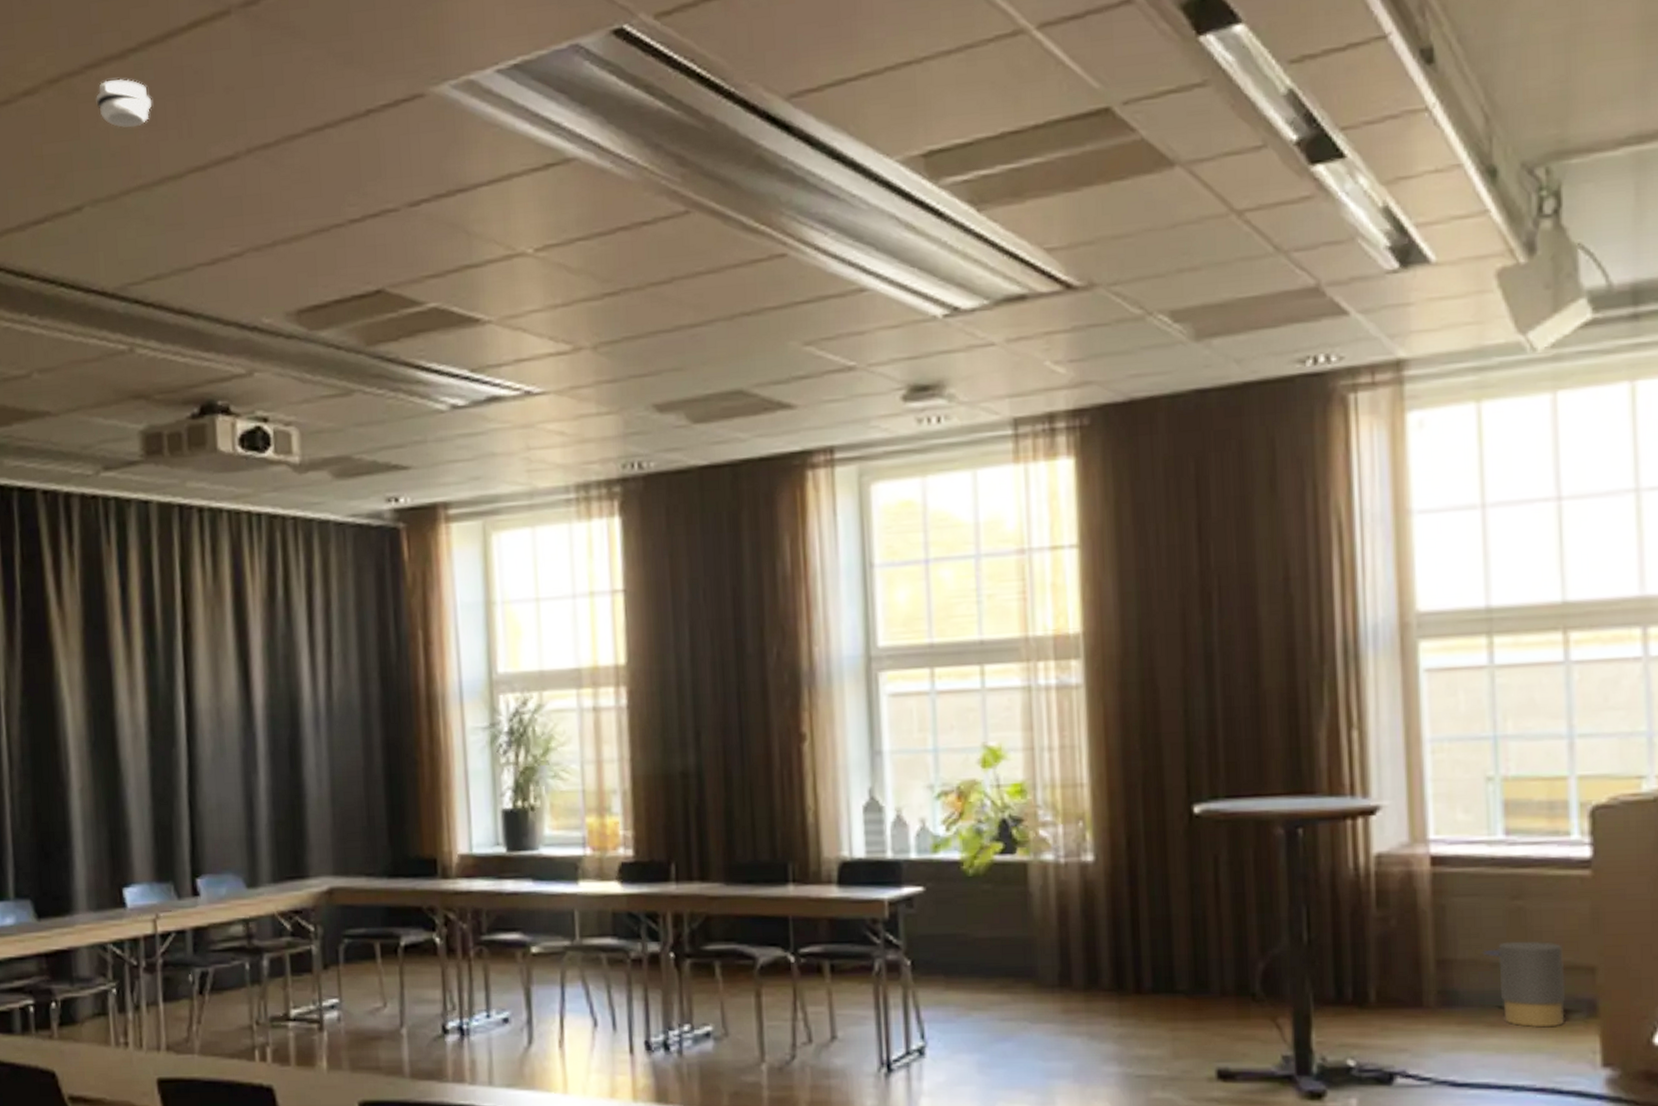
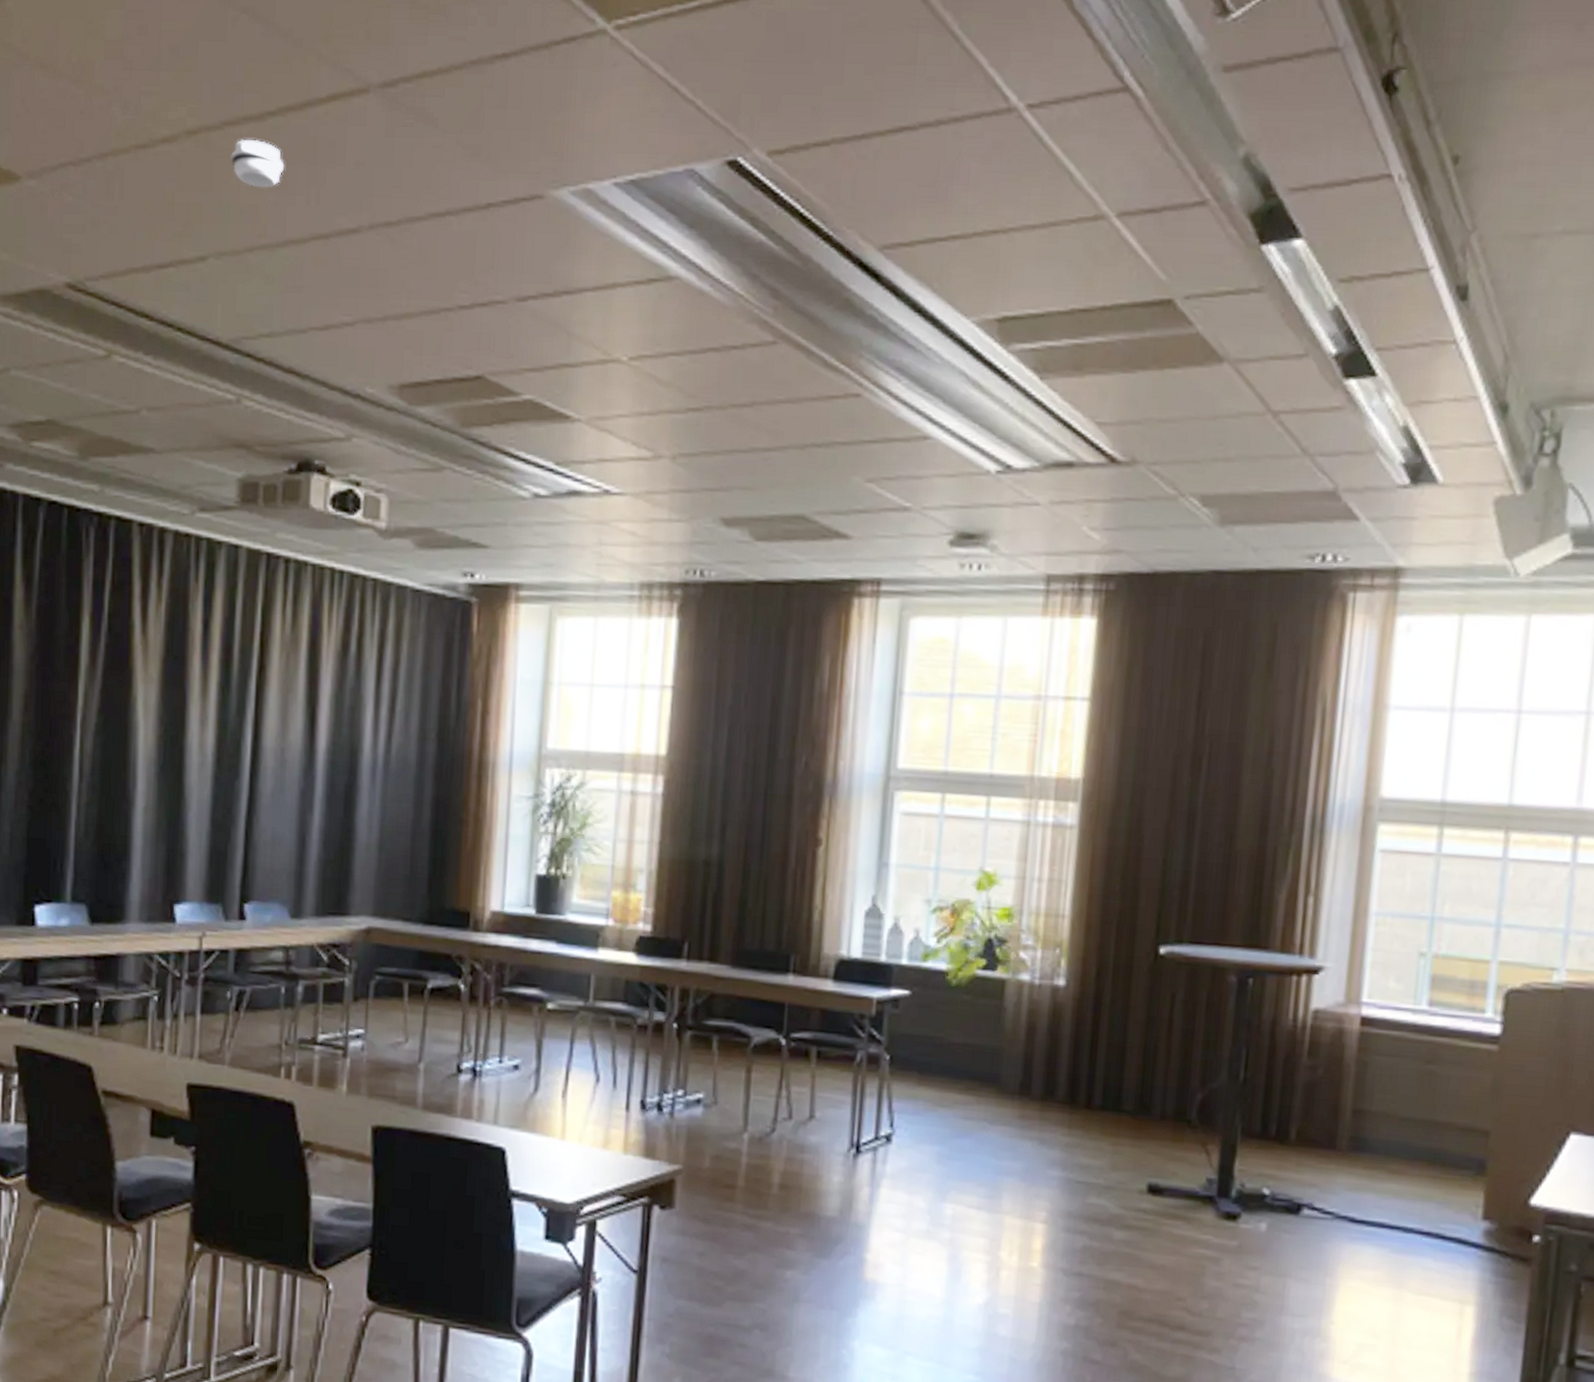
trash can: present [1482,941,1565,1027] -> none [1393,1100,1464,1181]

